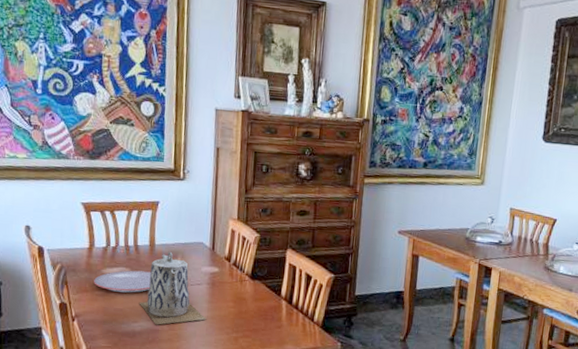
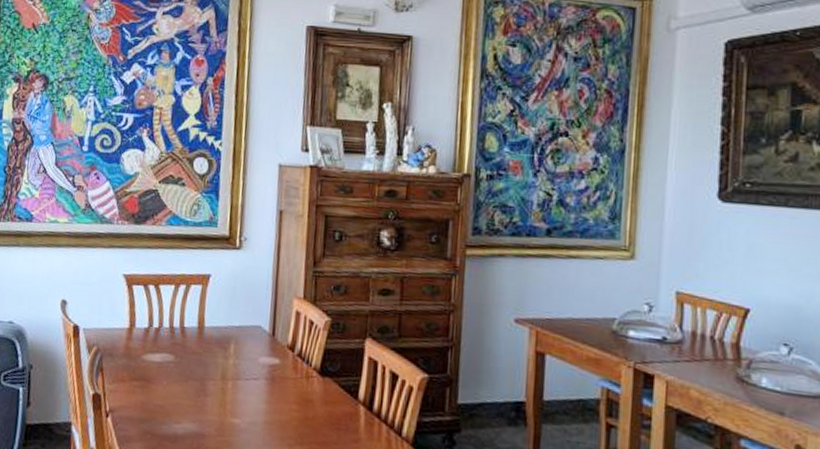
plate: present [94,270,151,293] -> none [132,357,199,386]
teapot: present [139,251,207,325] -> none [183,336,264,429]

